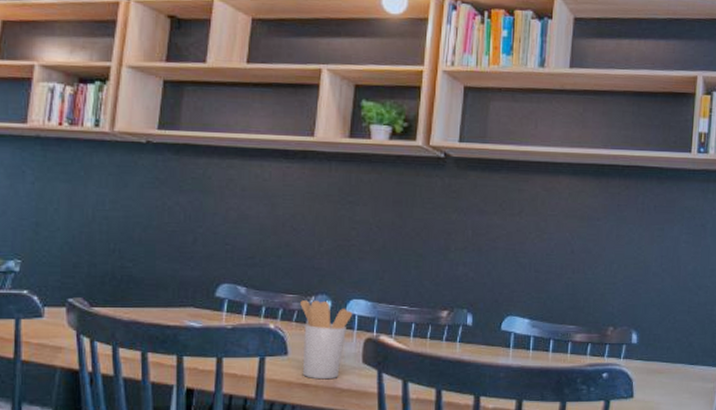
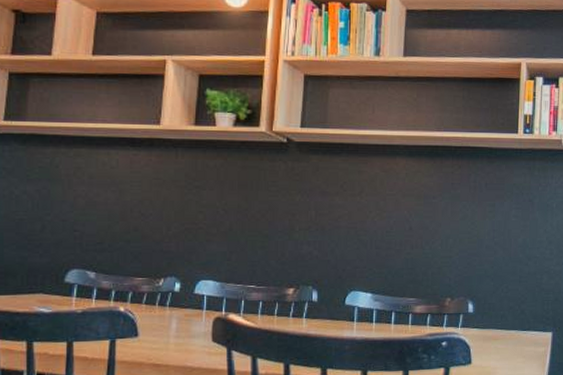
utensil holder: present [300,300,353,380] -> none [150,282,202,359]

